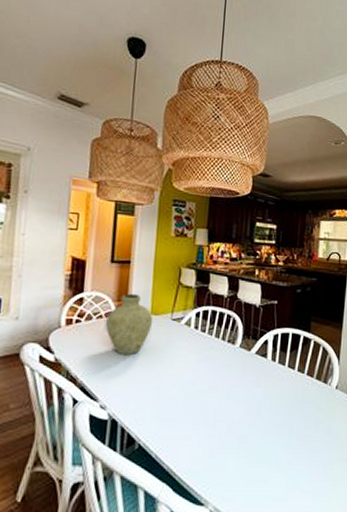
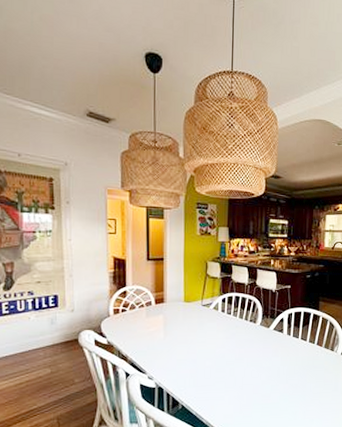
vase: present [106,293,153,356] -> none [147,285,187,337]

